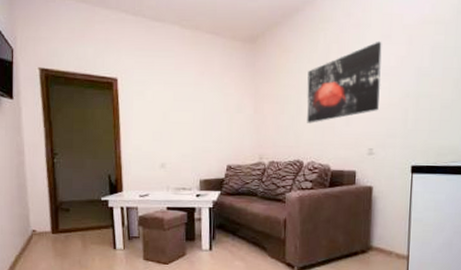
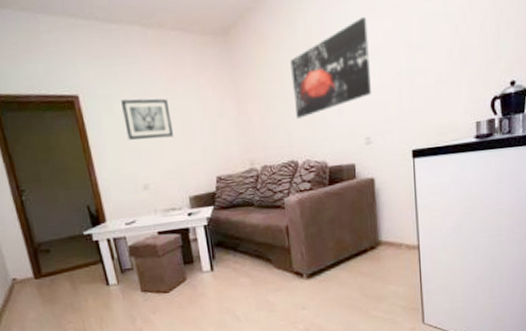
wall art: none [153,87,195,125] -> present [121,98,173,140]

